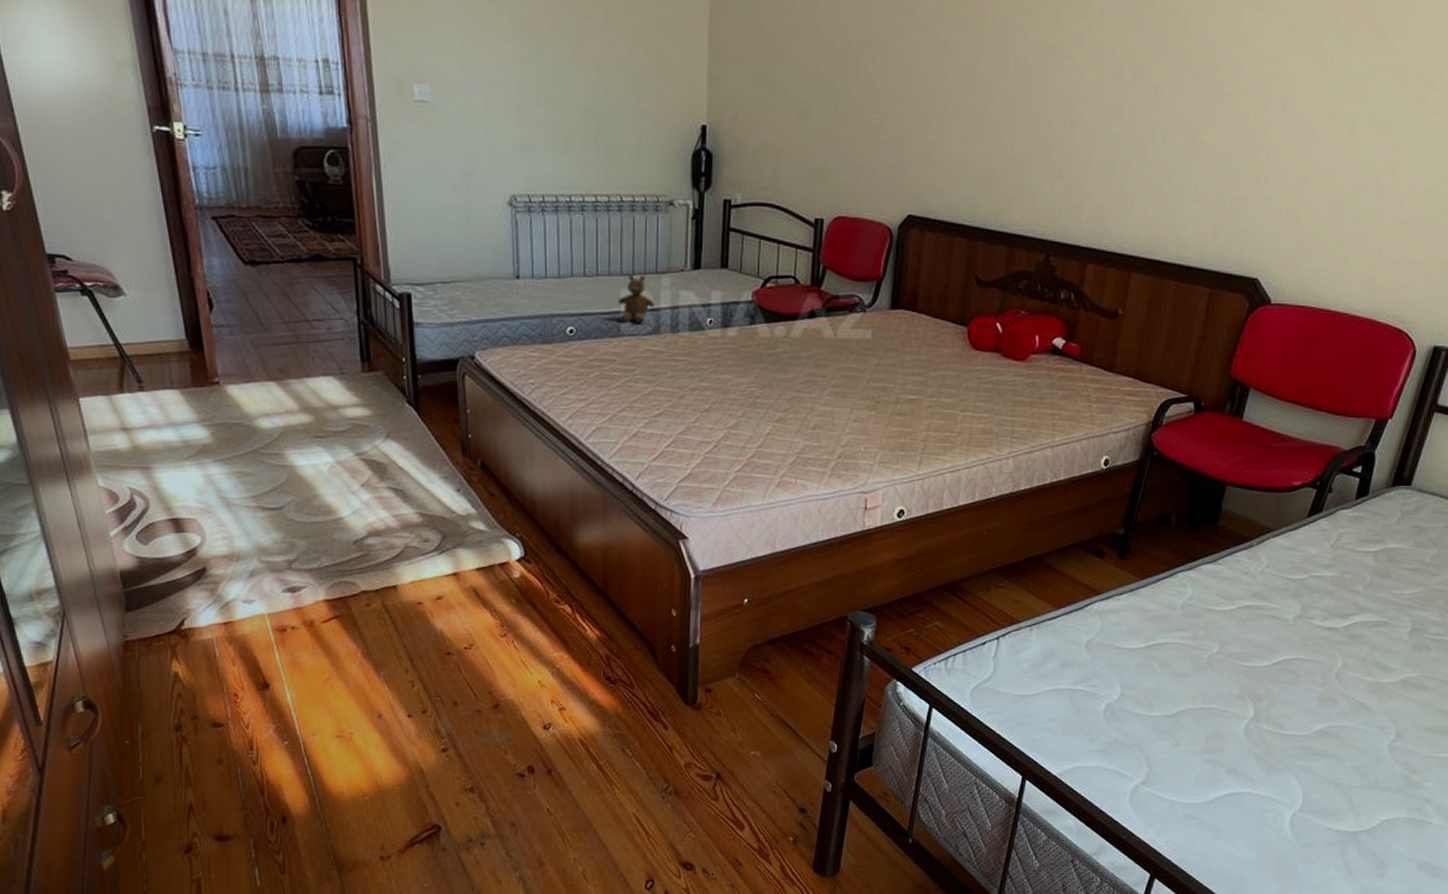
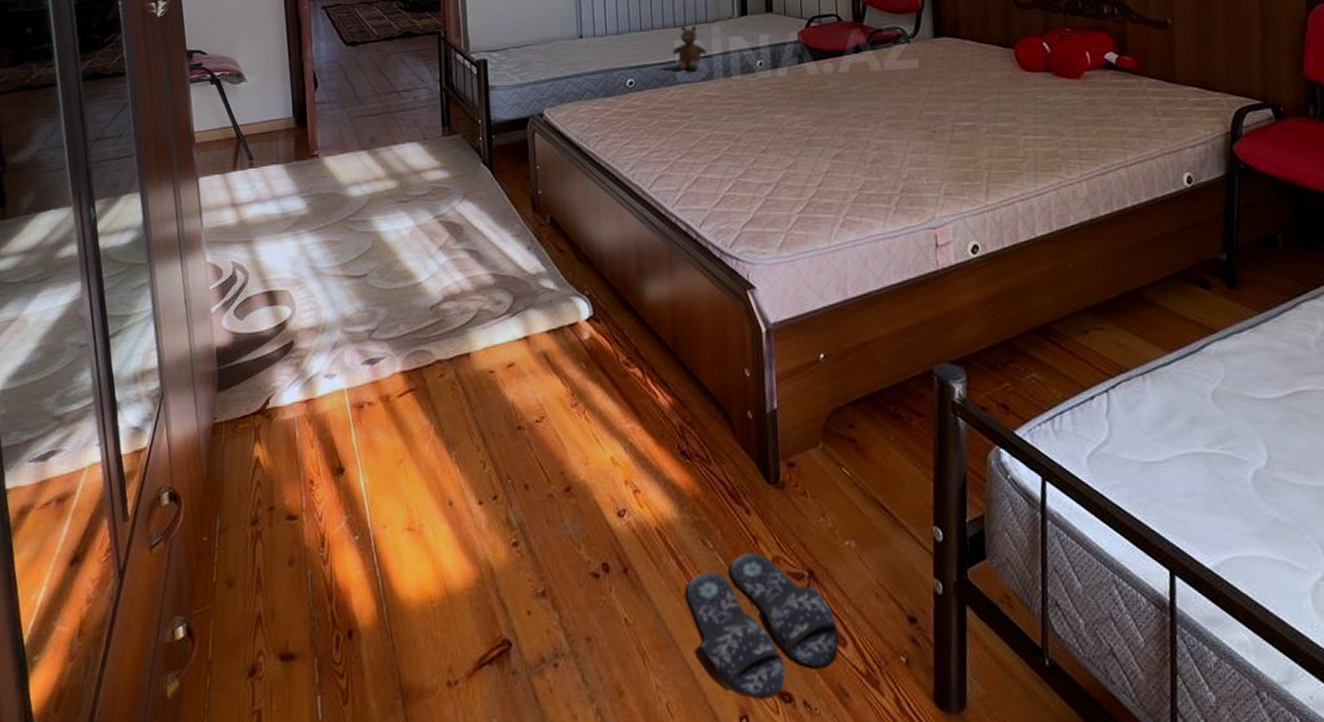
slippers: none [604,758,737,868] -> present [686,552,839,699]

